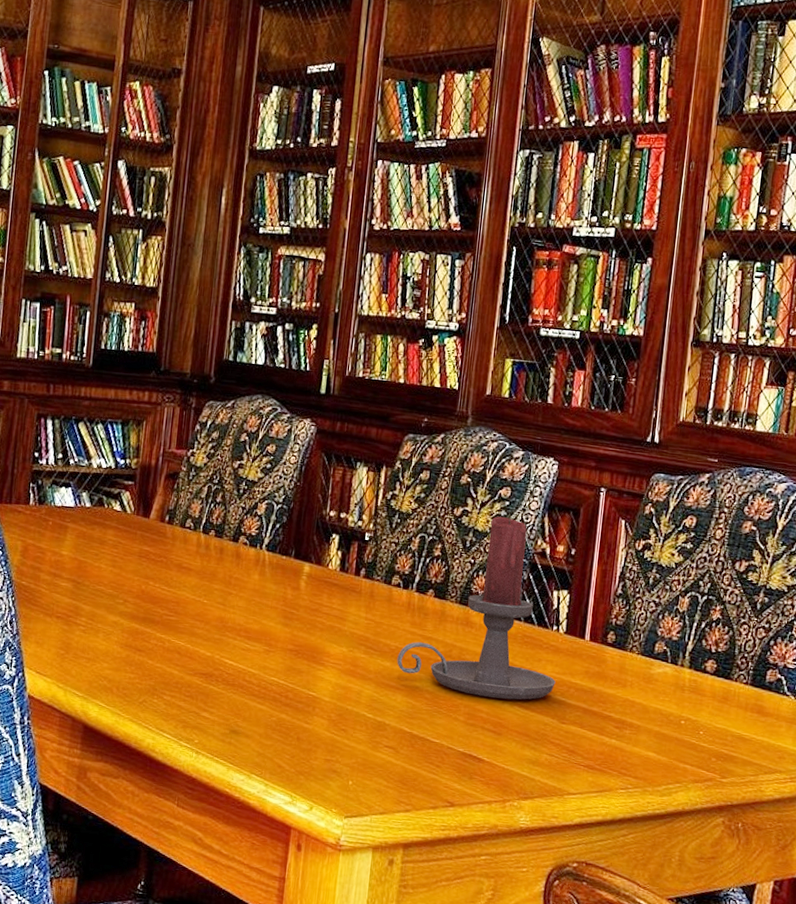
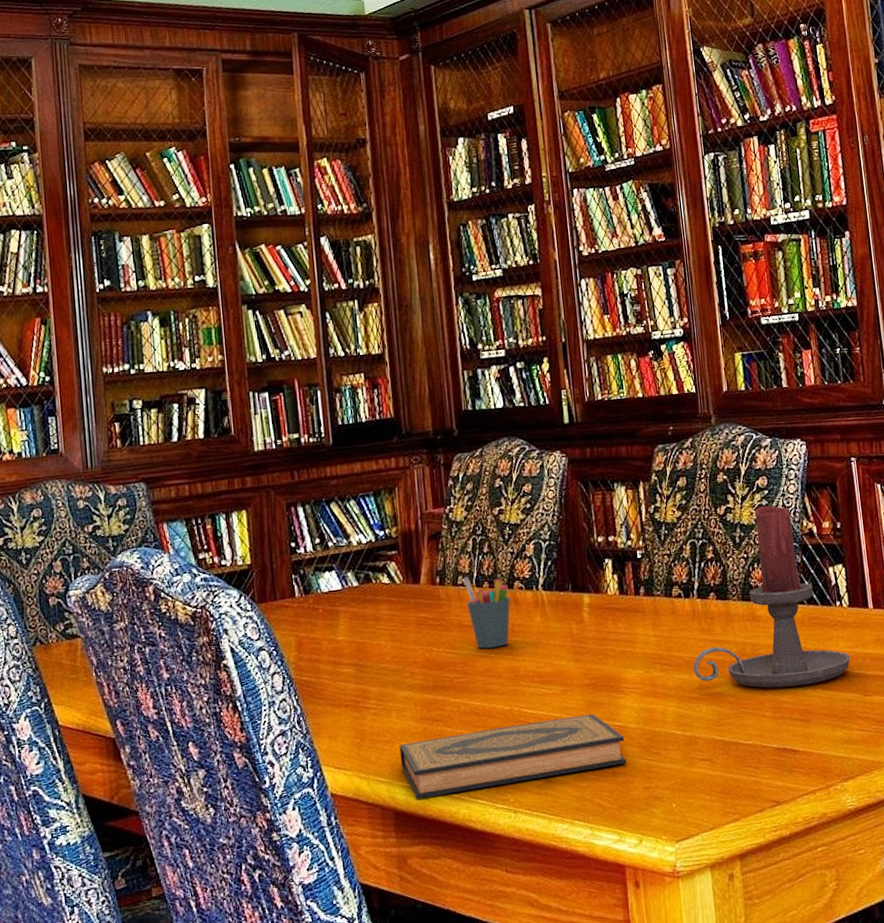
hardback book: none [98,665,316,733] -> present [399,714,627,799]
pen holder: none [190,521,234,595] -> present [463,577,511,649]

